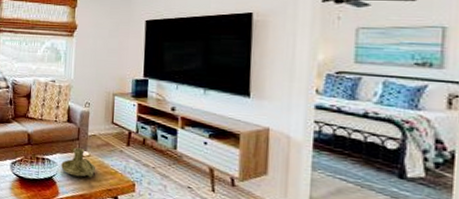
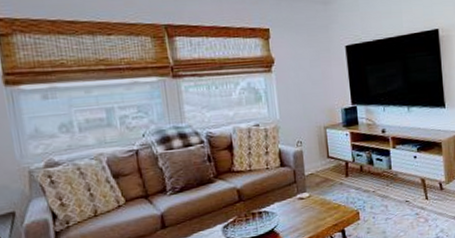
candle holder: present [61,147,96,177] -> none [281,190,319,222]

